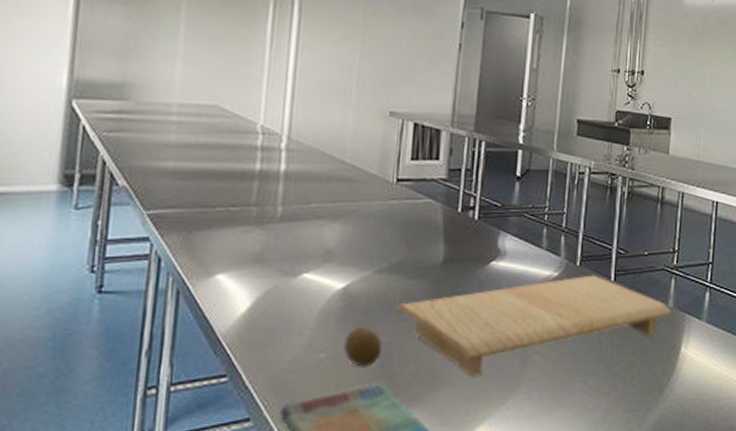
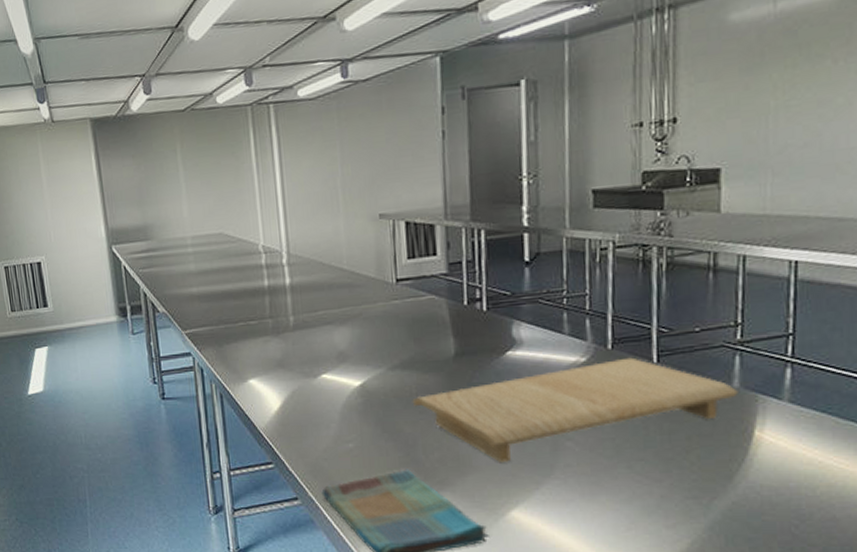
fruit: present [344,326,383,367] -> none [369,419,406,455]

